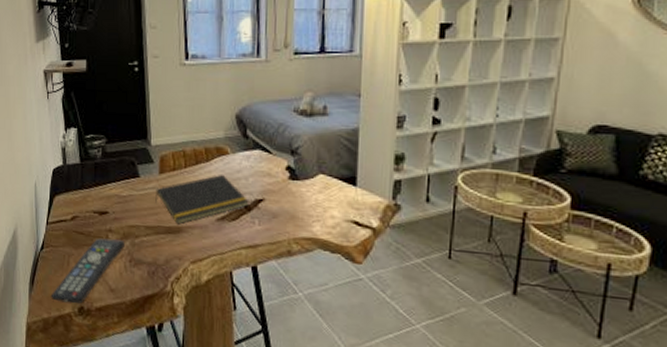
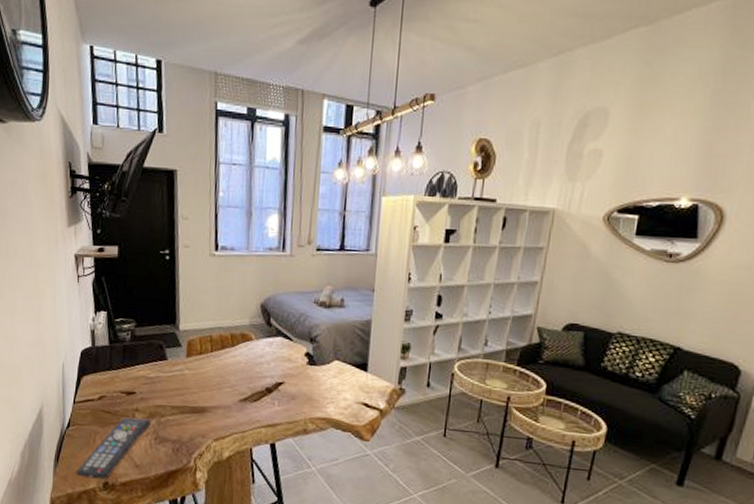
notepad: present [155,174,249,225] -> none [182,358,270,405]

